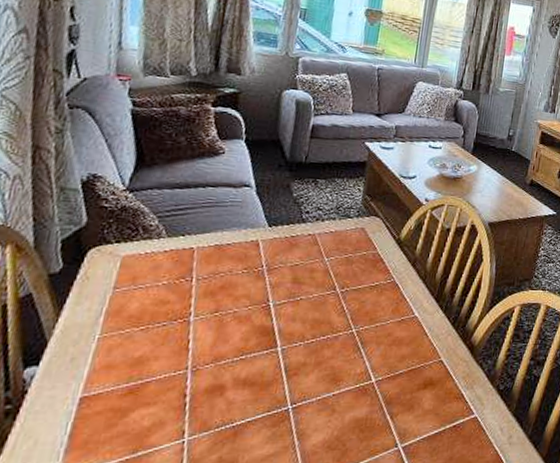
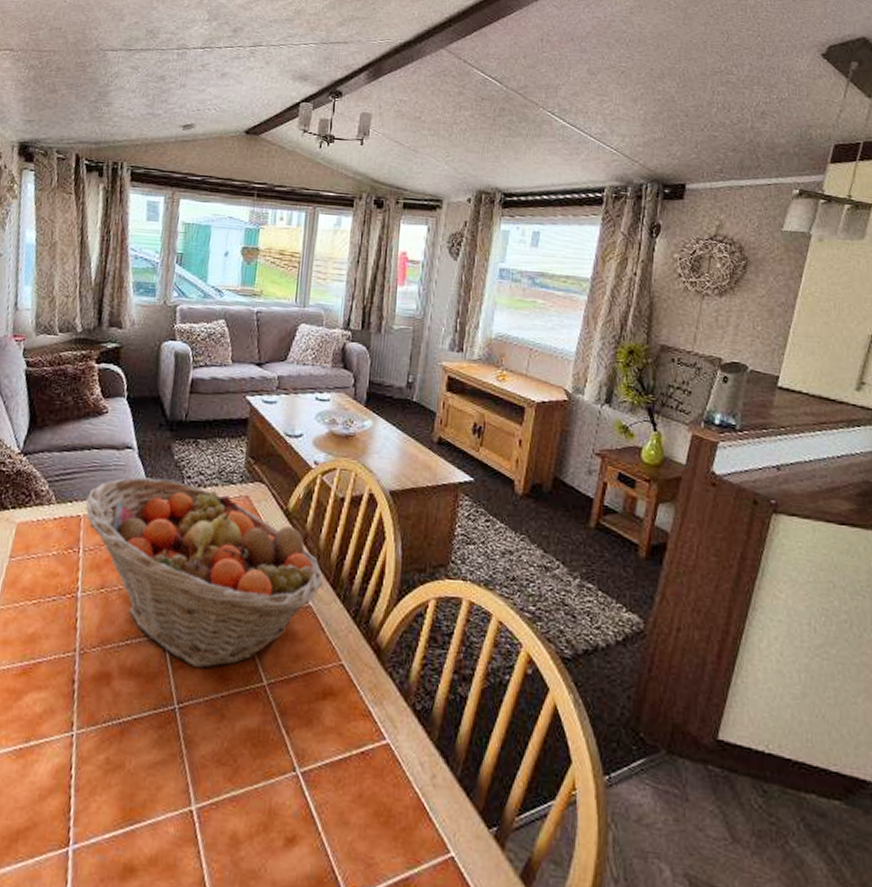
fruit basket: none [199,212,429,374] -> present [85,477,324,669]

